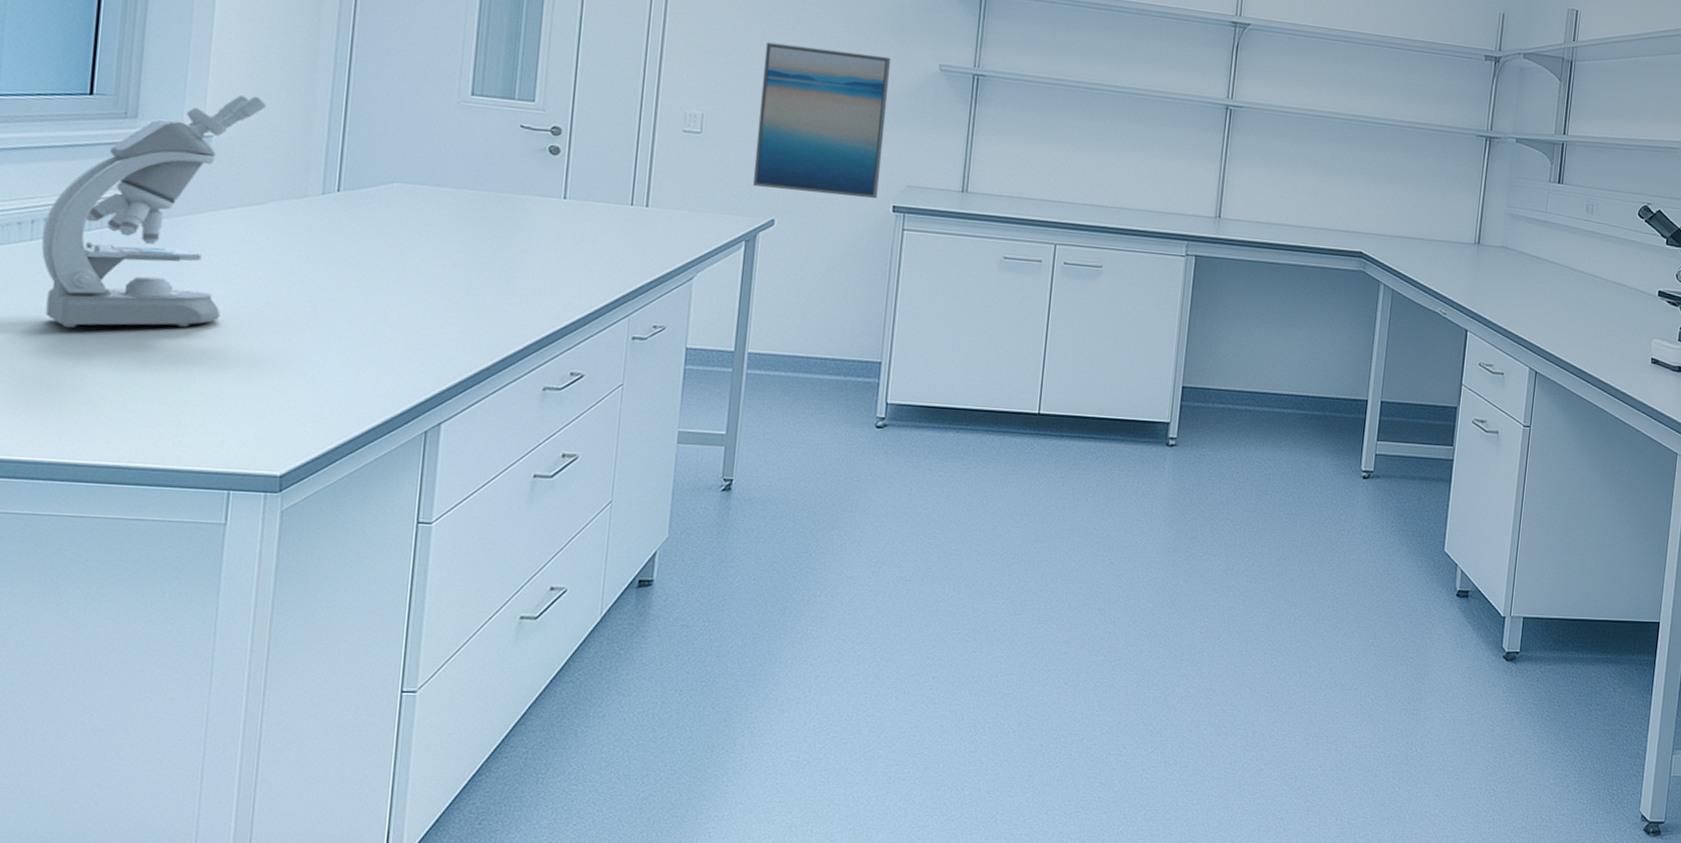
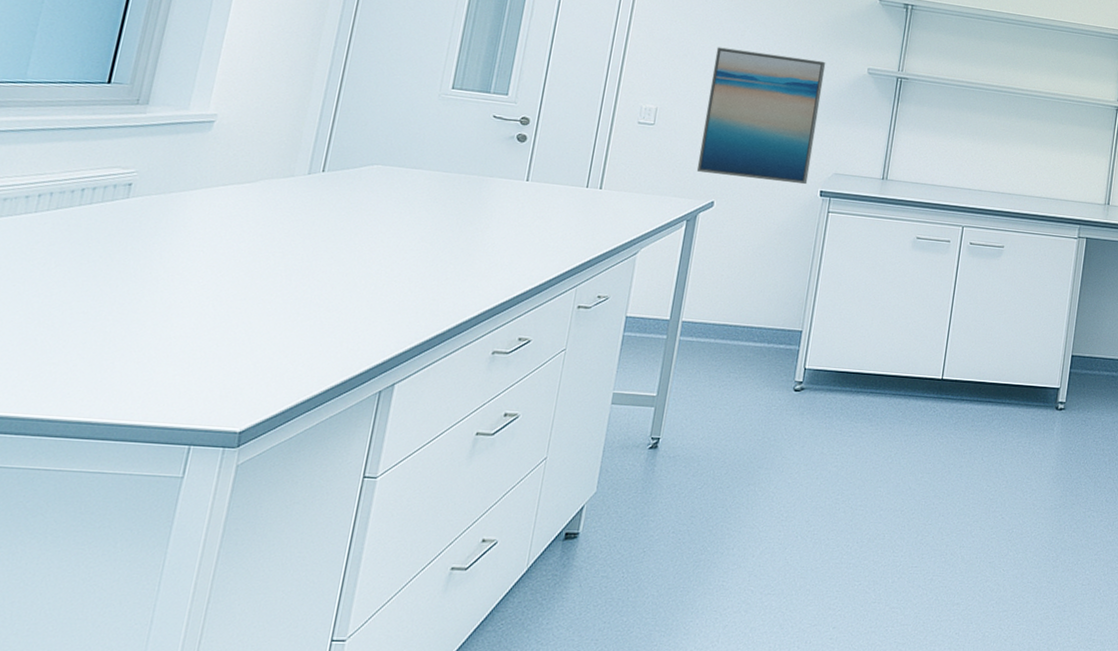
microscope: present [42,94,266,328] -> none [39,85,266,293]

